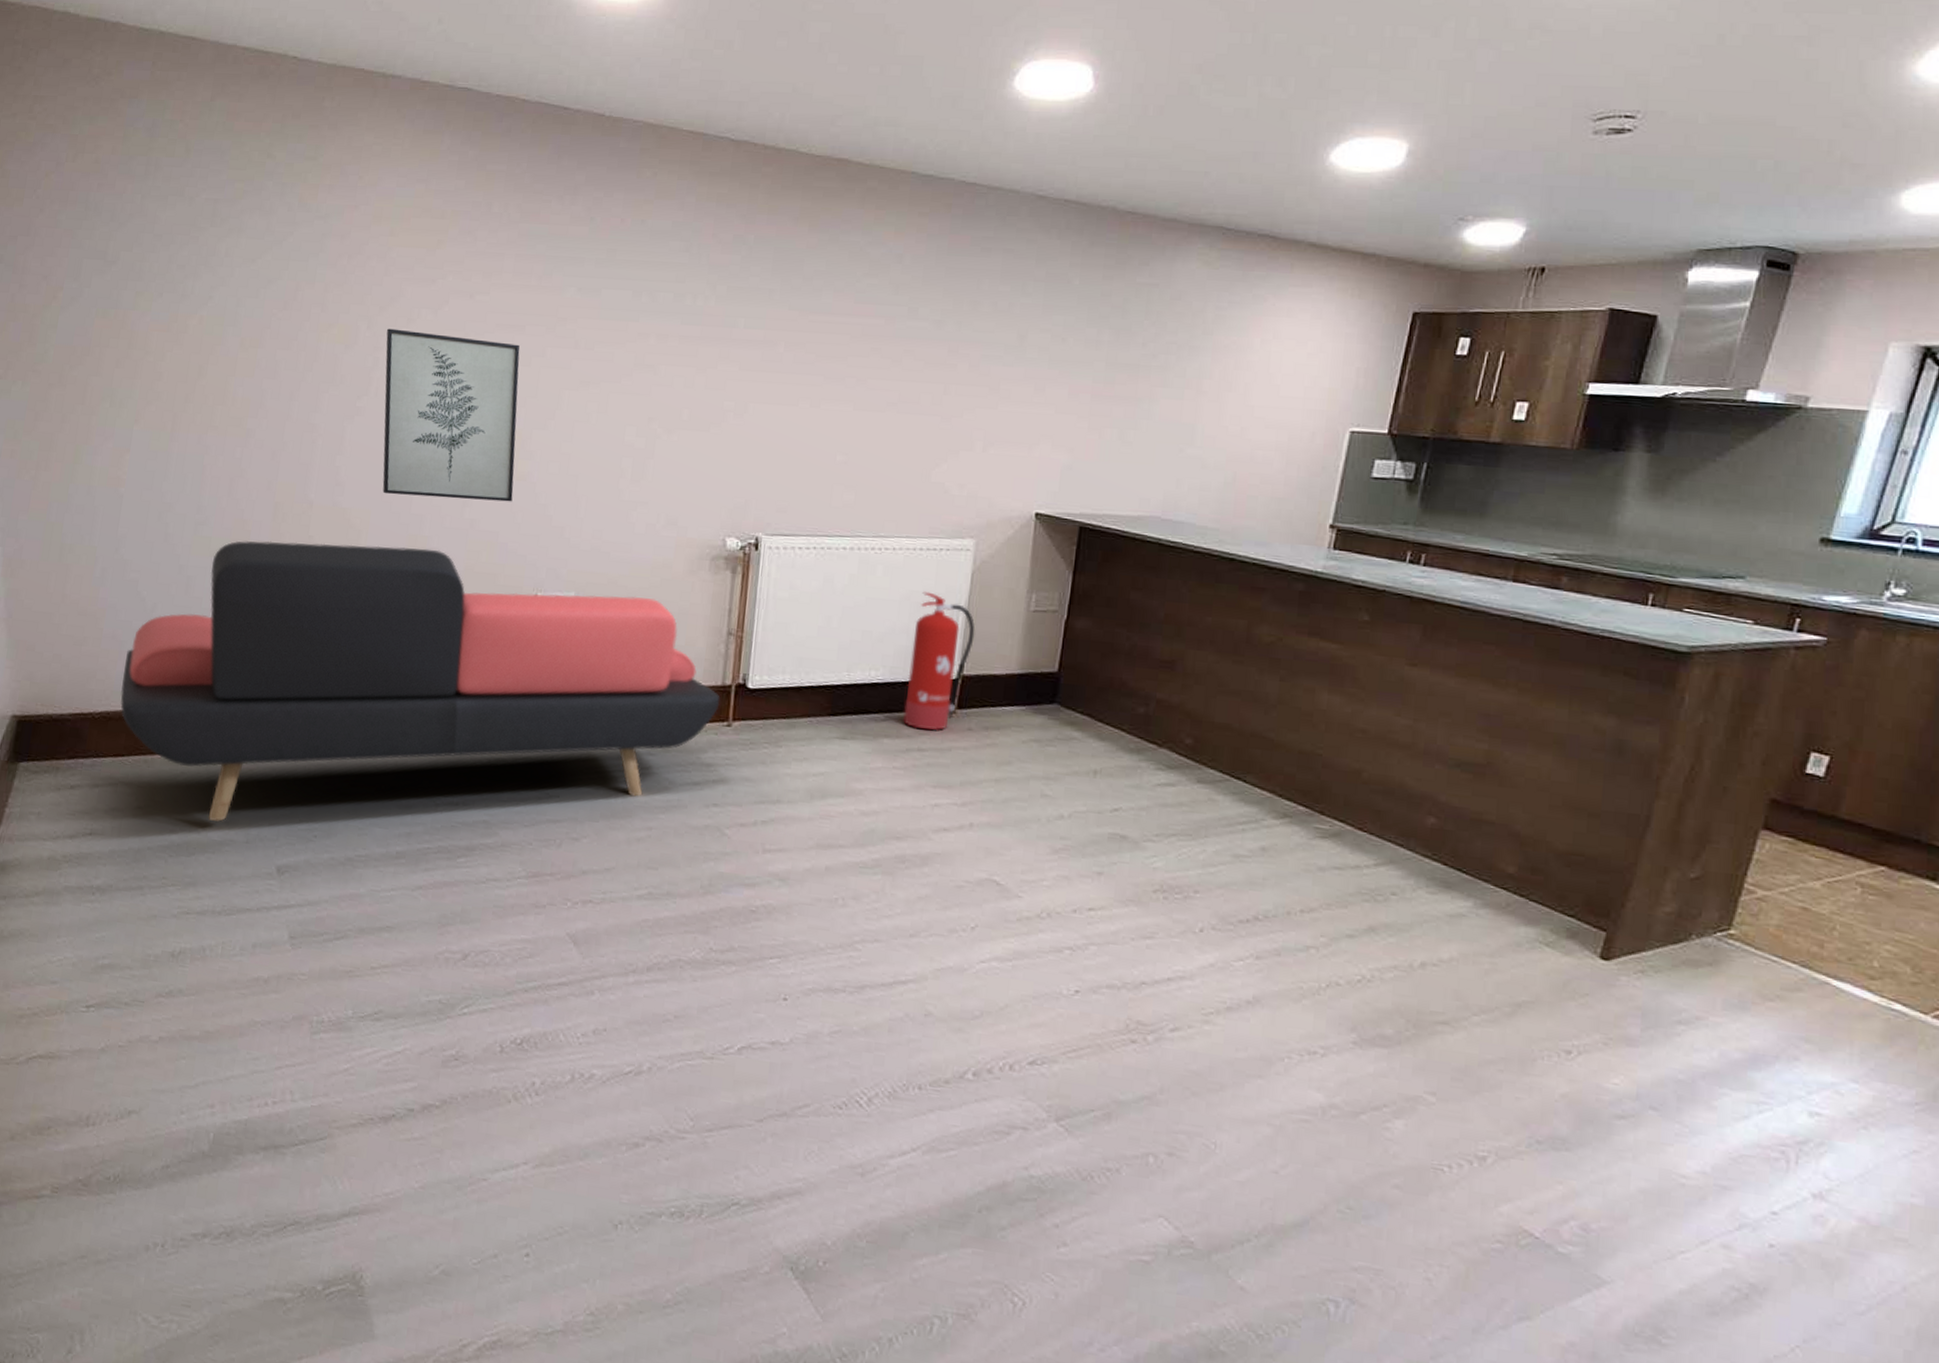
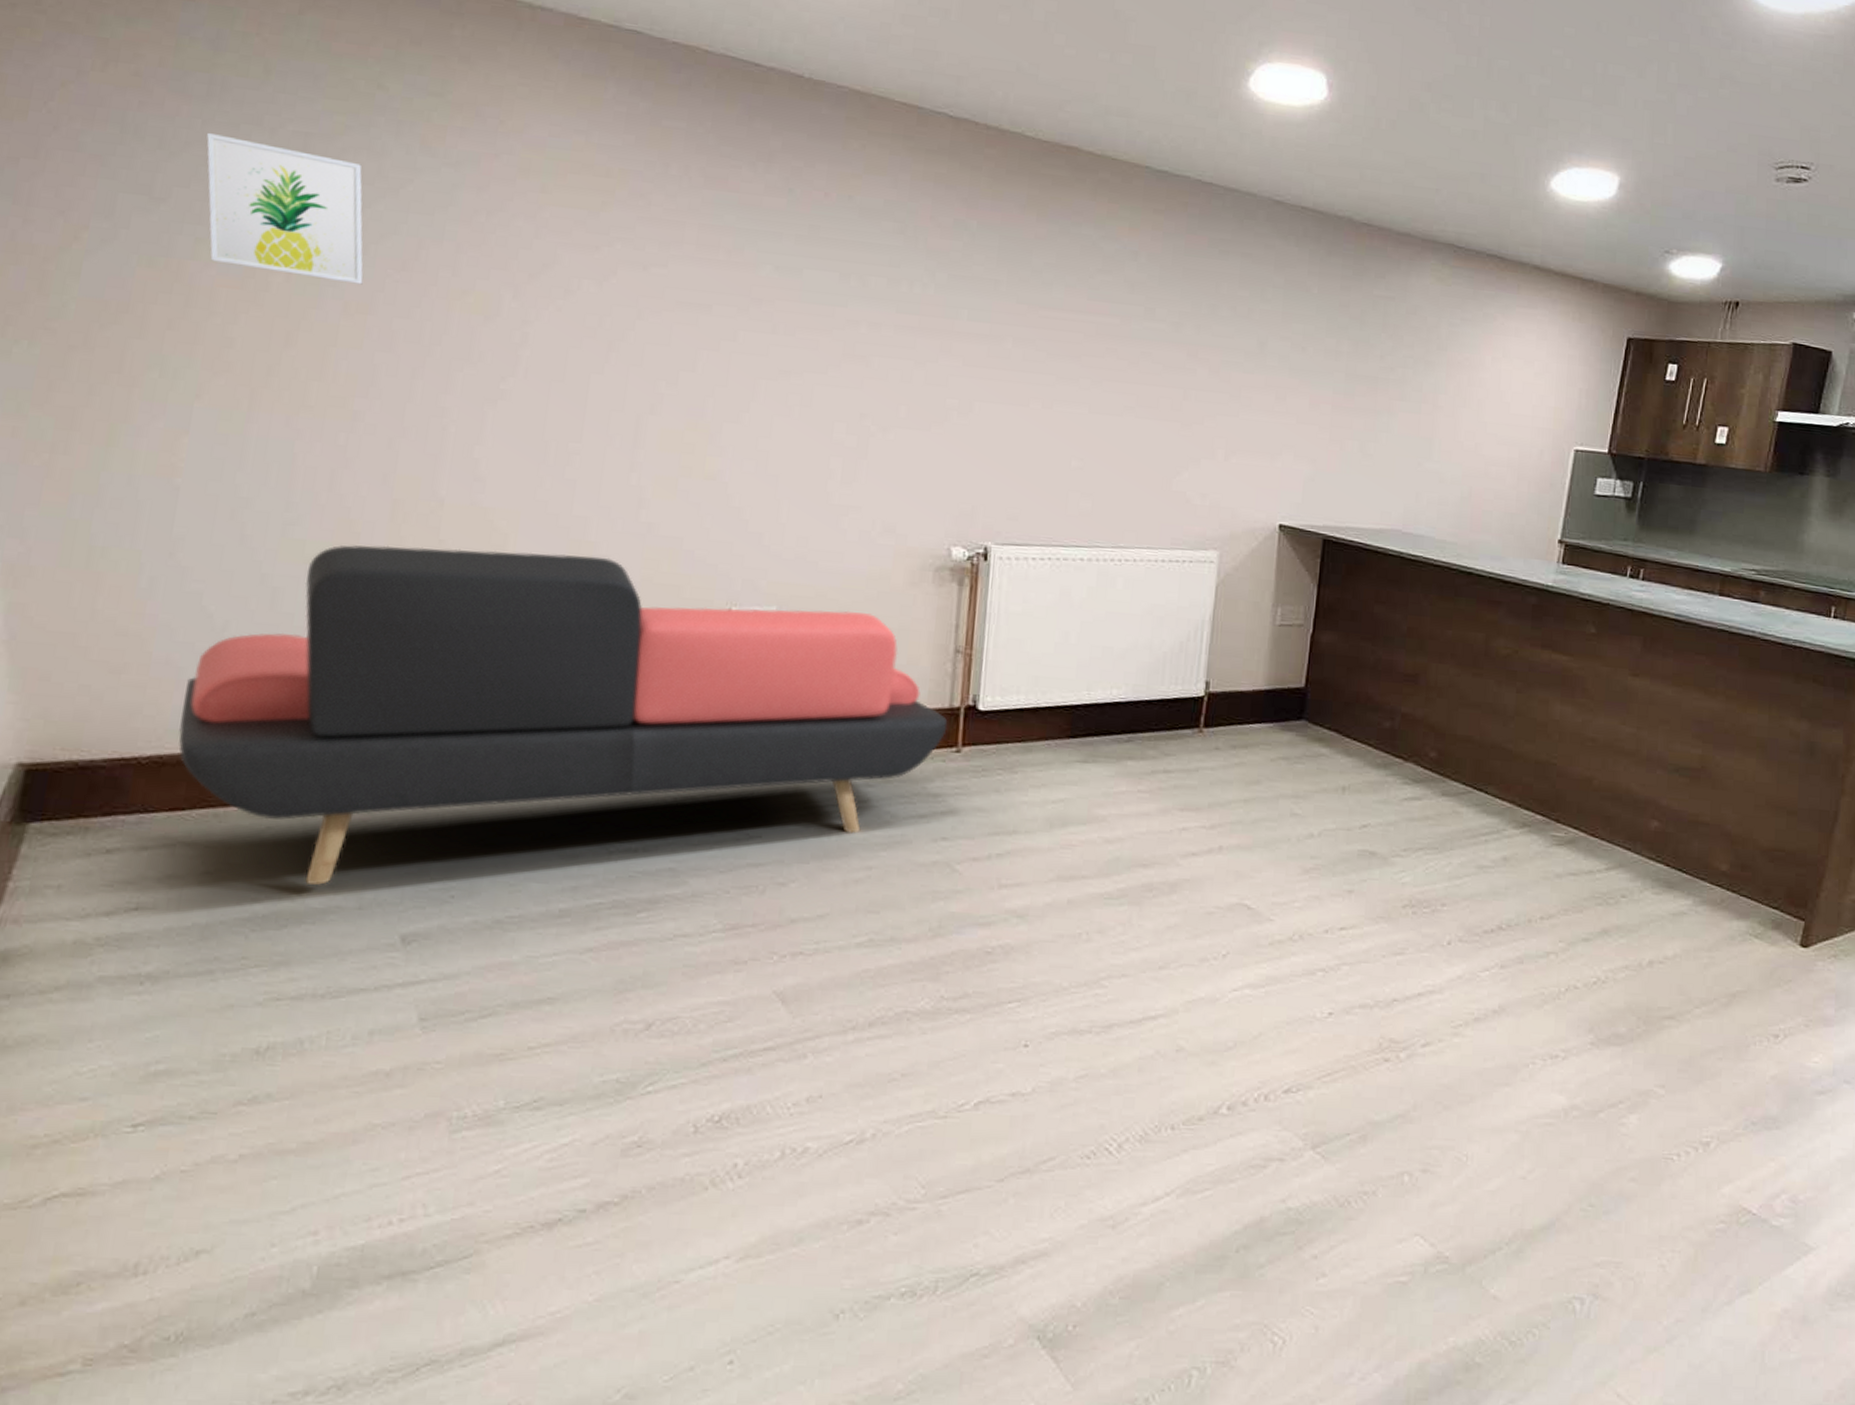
wall art: none [144,204,256,323] -> present [206,132,364,285]
wall art: present [382,328,520,502] -> none [535,299,706,504]
fire extinguisher: present [903,591,975,731] -> none [1148,605,1221,752]

